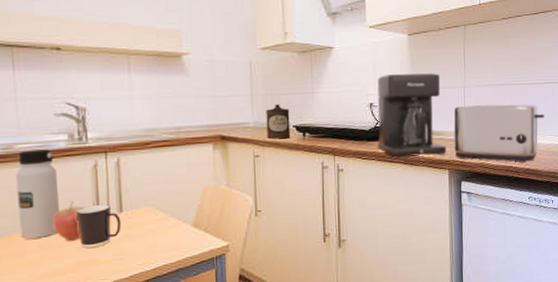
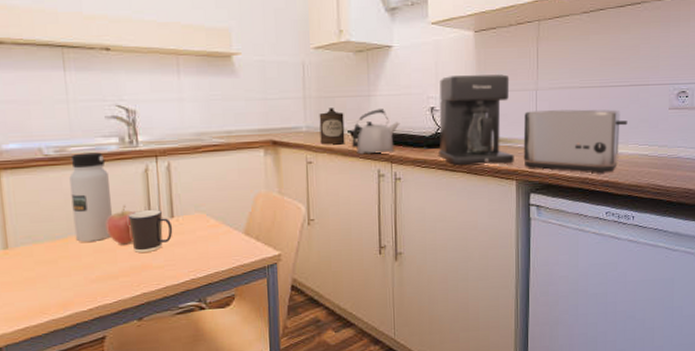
kettle: none [297,105,342,148] -> present [352,109,400,155]

